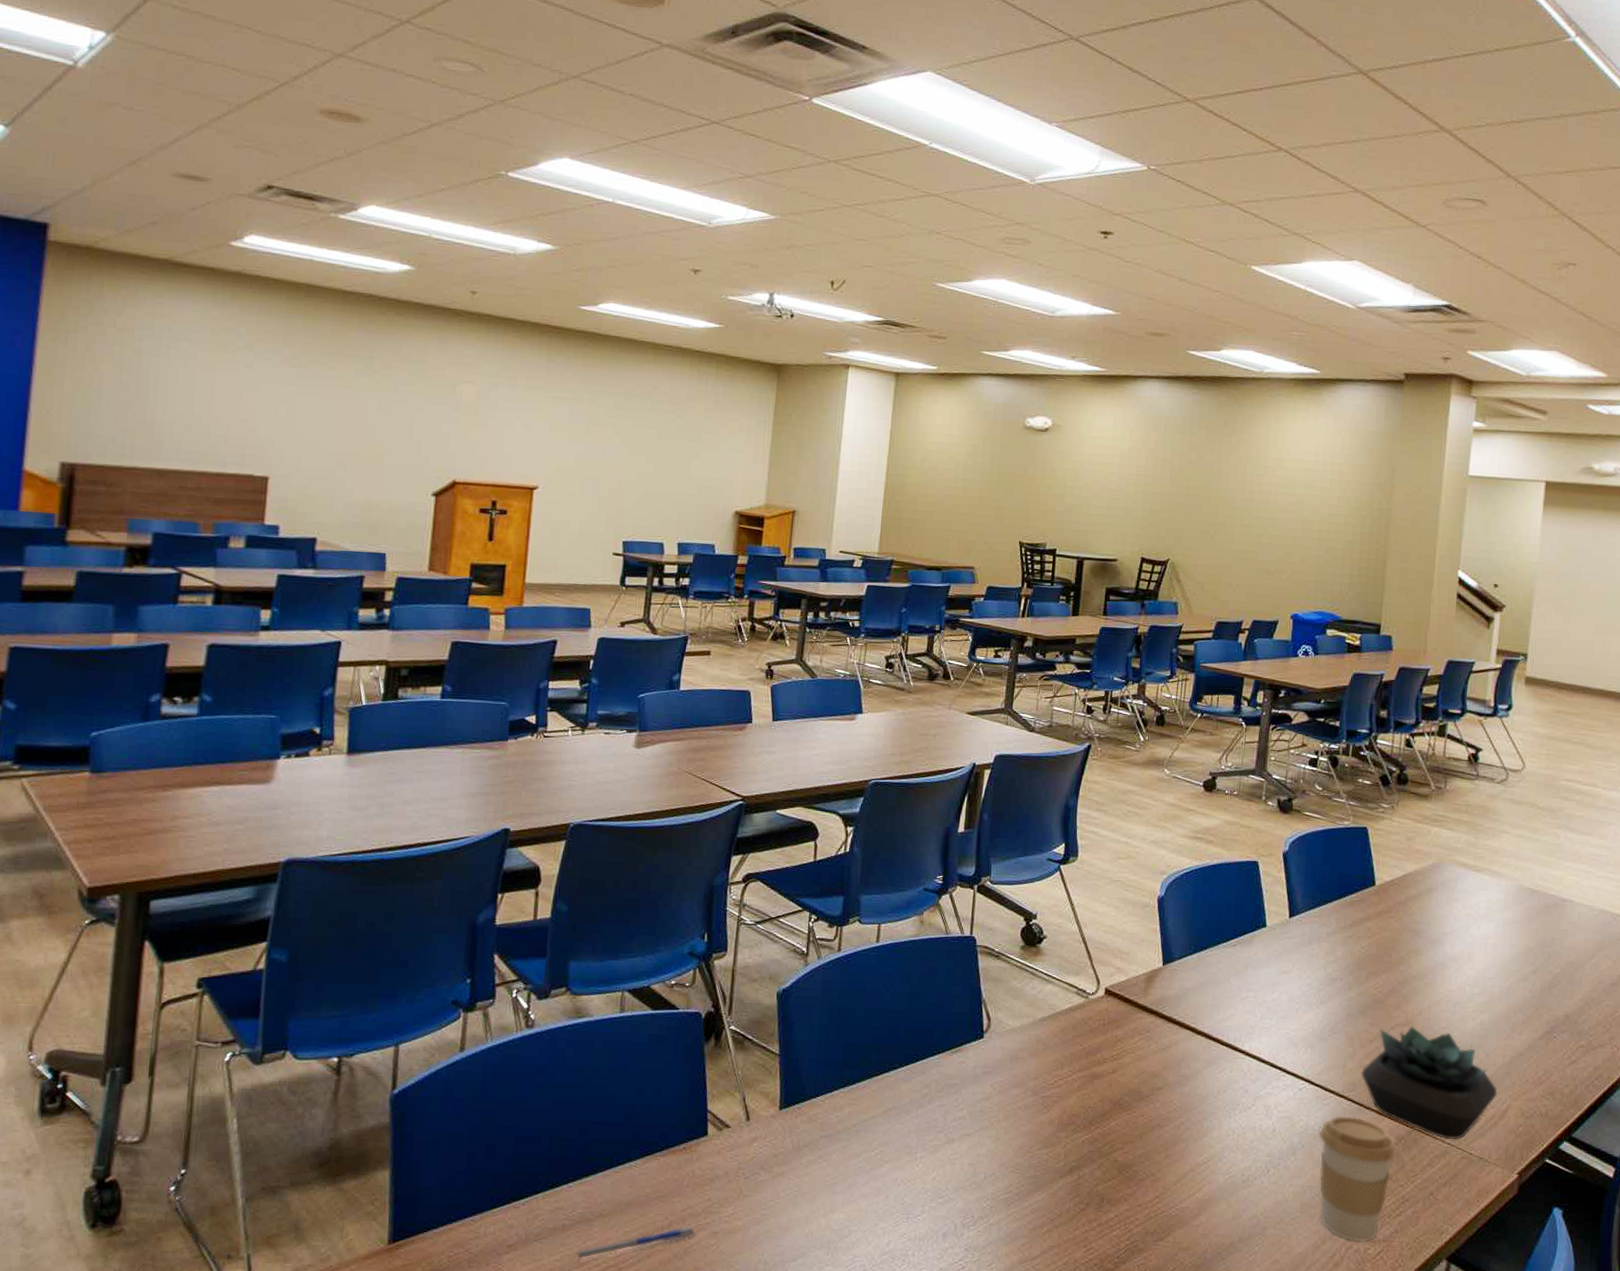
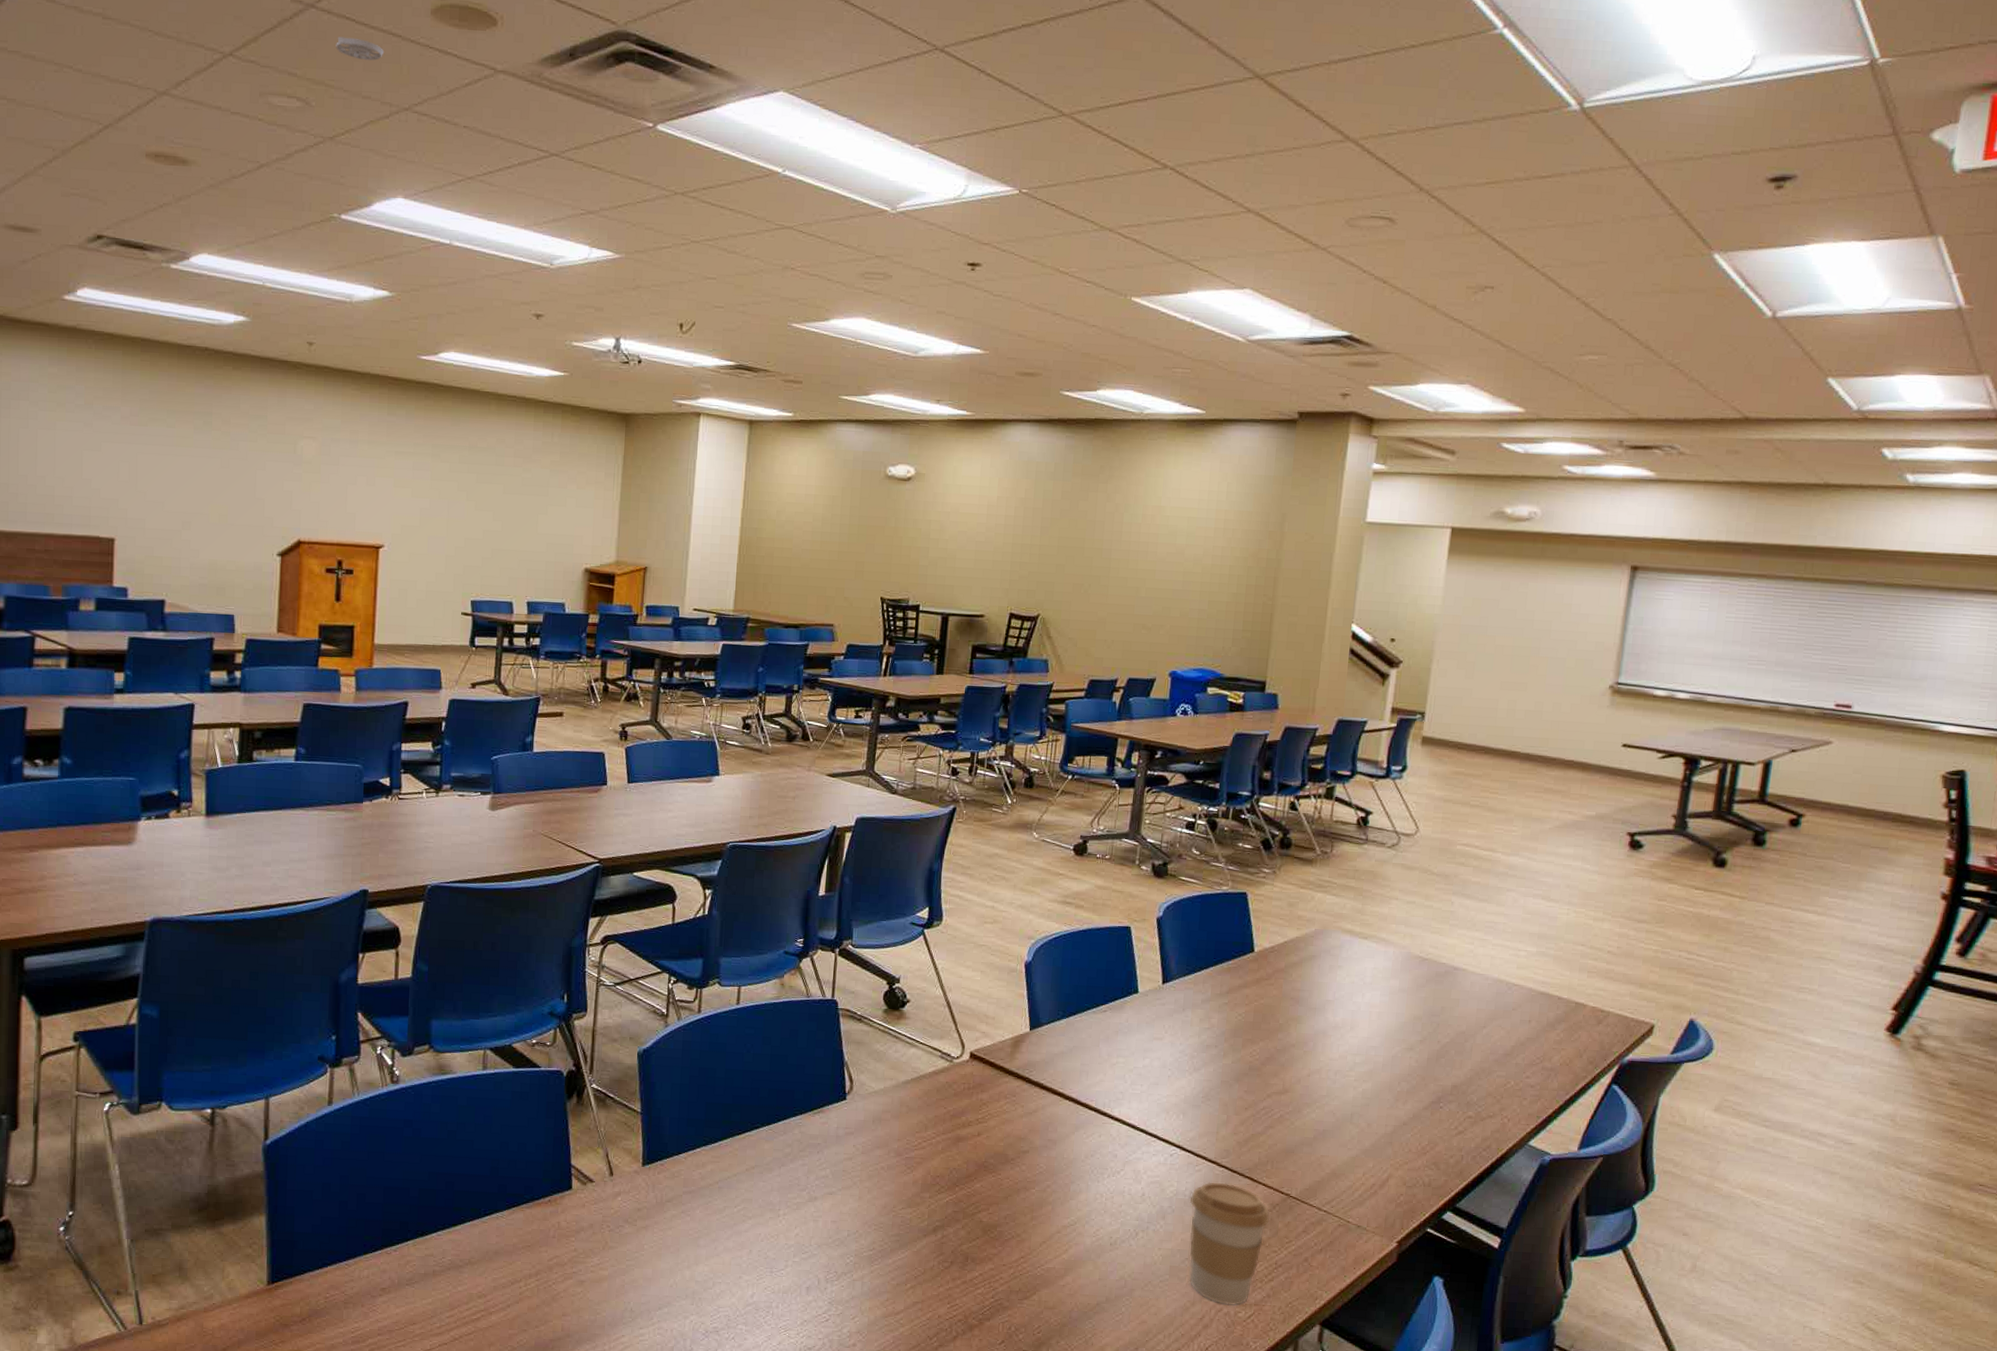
smoke detector: none [509,9,556,32] -> present [336,37,385,61]
pen: present [573,1226,696,1261] -> none [445,1274,563,1305]
succulent plant: present [1360,1026,1497,1140] -> none [1234,1094,1378,1208]

